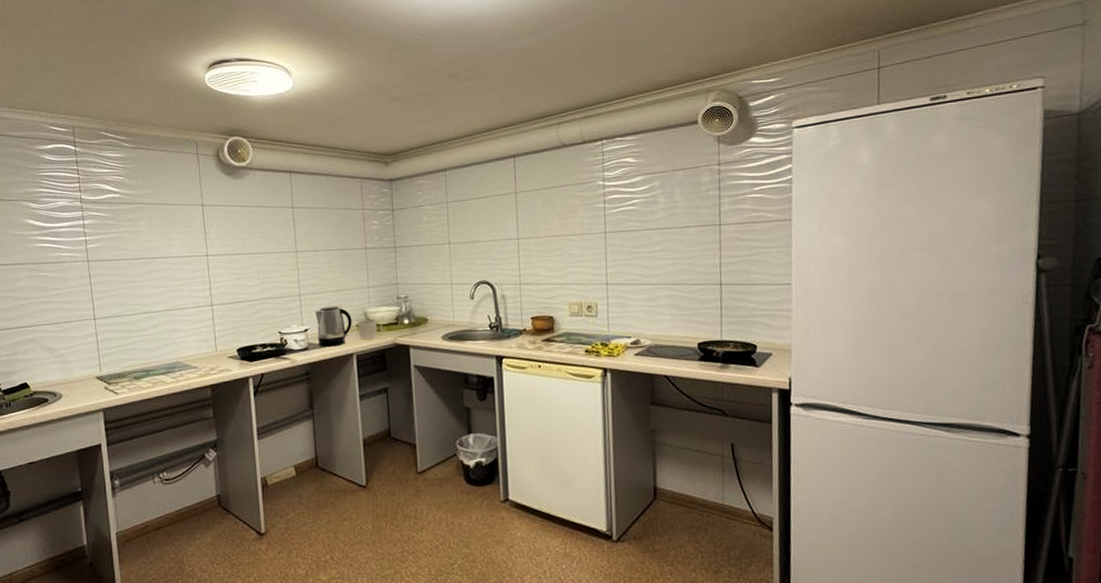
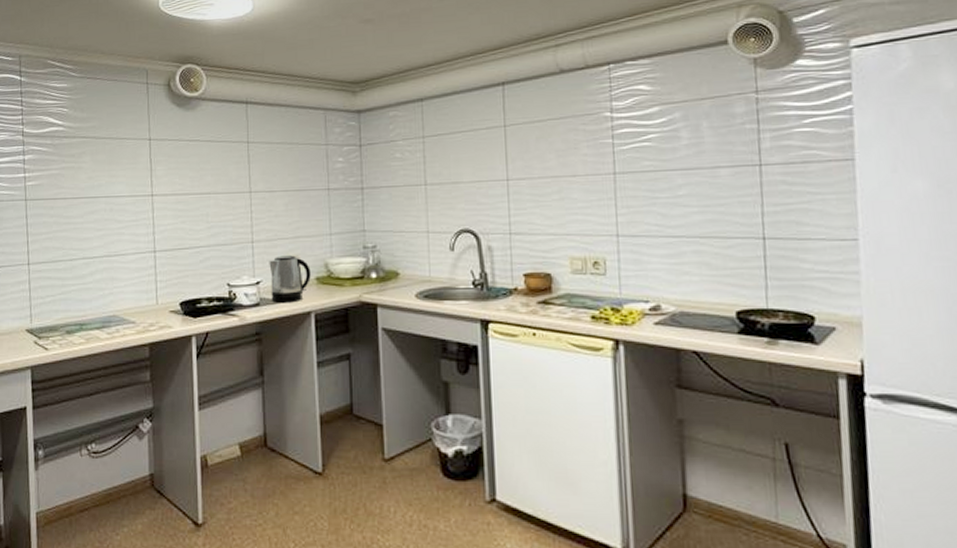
mug: present [358,319,383,340] -> none [318,272,346,296]

